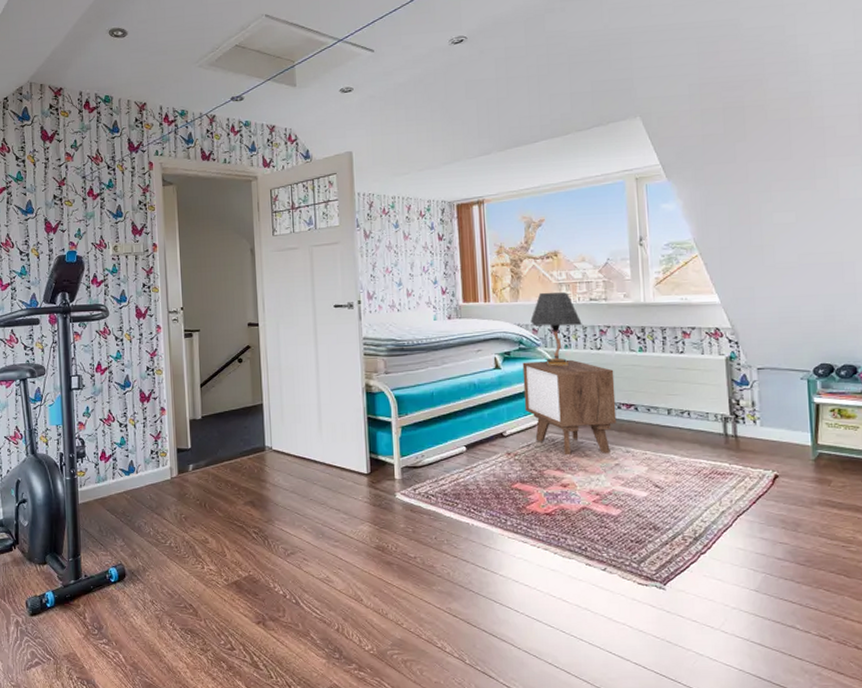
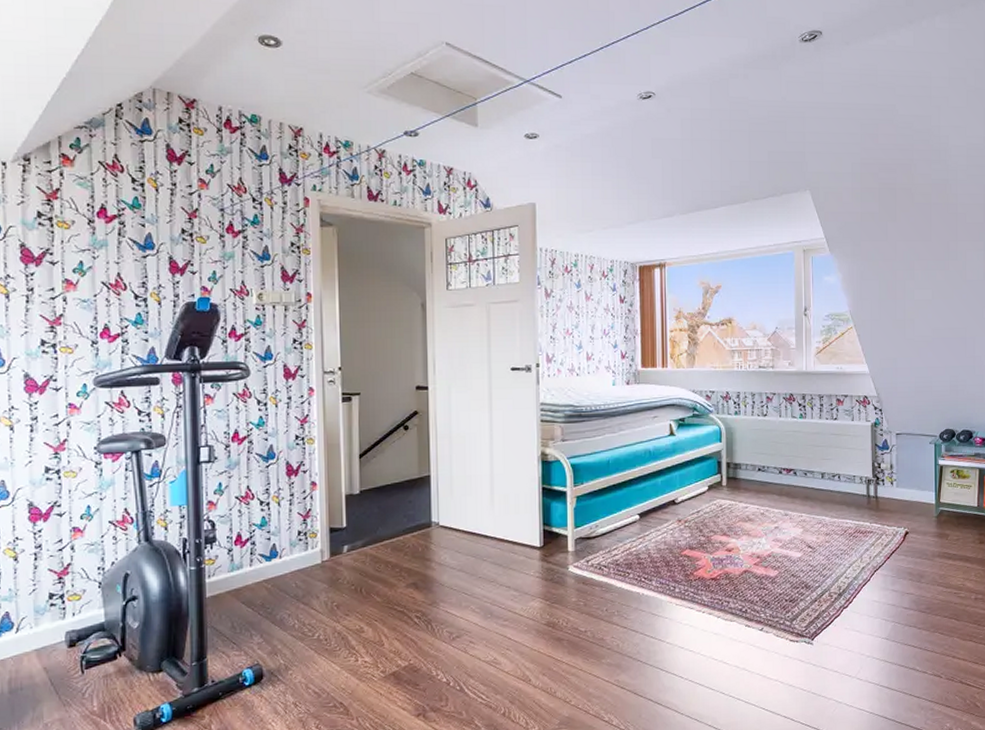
nightstand: present [522,359,617,456] -> none [695,426,778,521]
table lamp: present [530,292,582,366] -> none [705,359,751,433]

